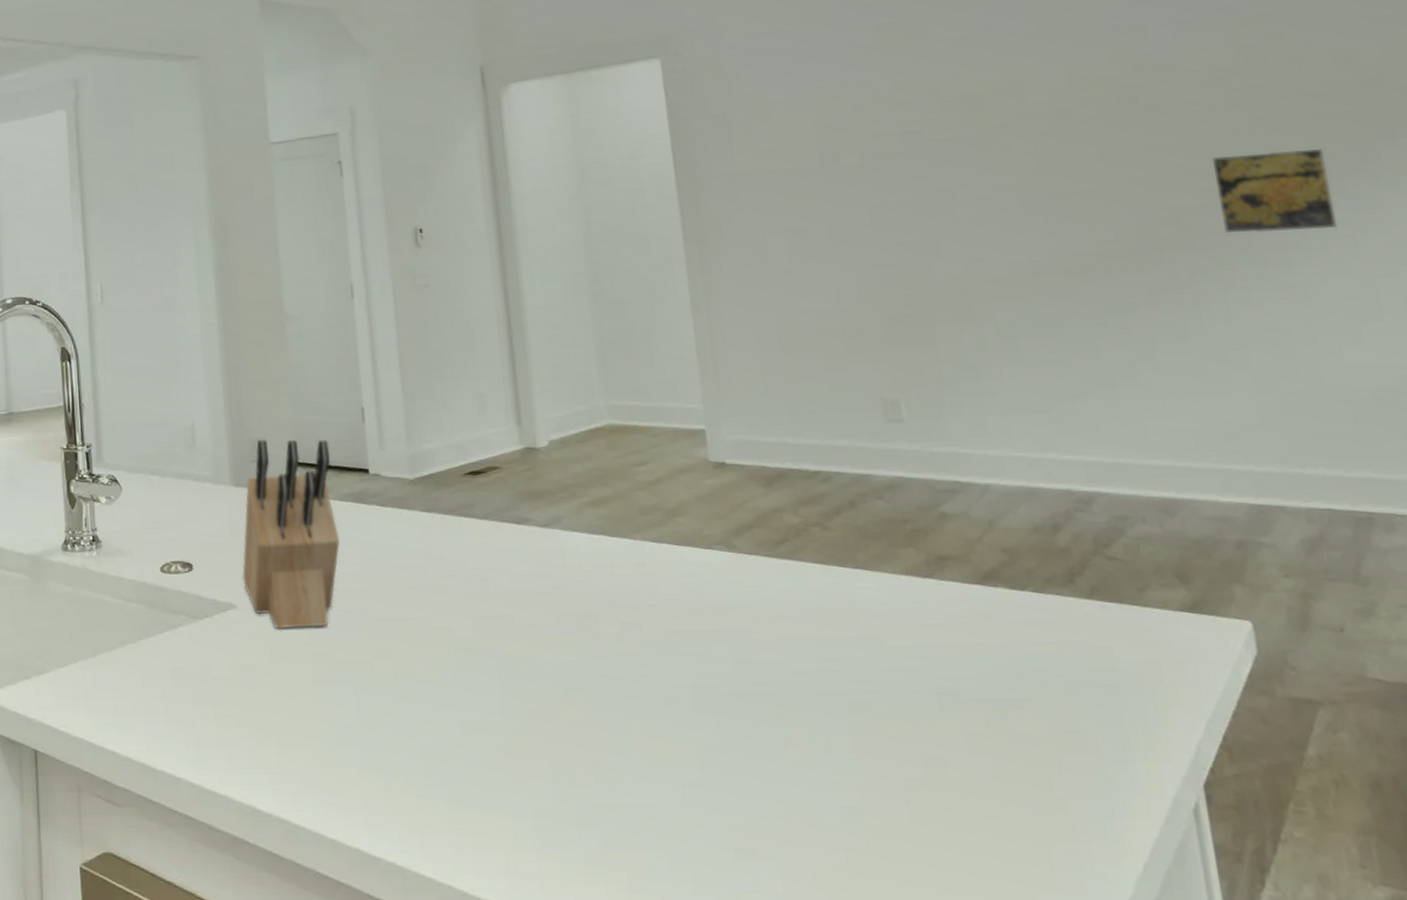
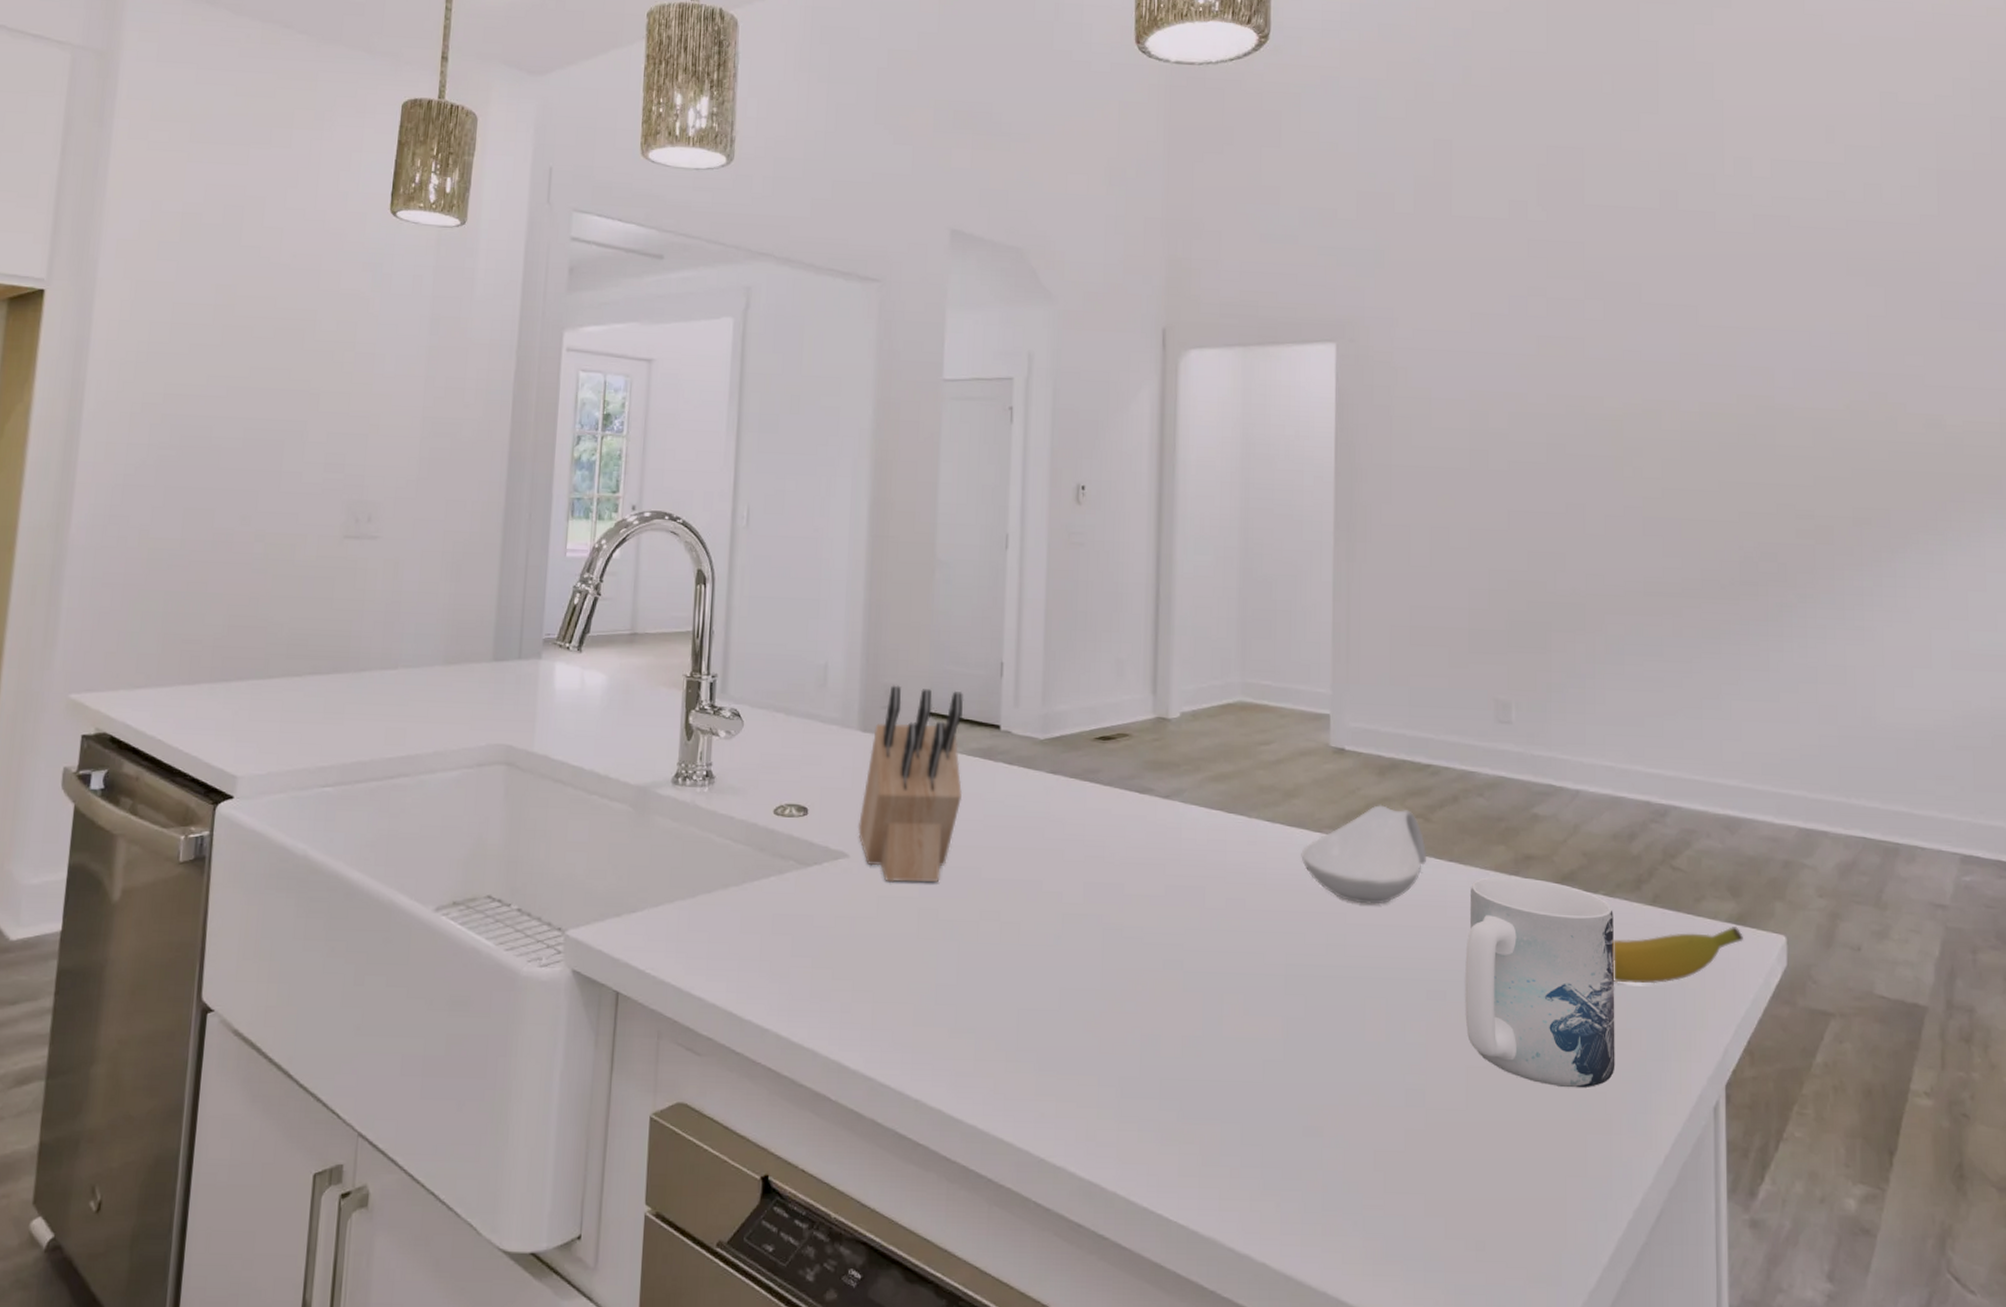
spoon rest: none [693,515,830,619] -> present [1301,804,1427,905]
mug: none [882,579,1072,797] -> present [1465,876,1615,1088]
banana: none [1049,615,1201,683] -> present [1612,927,1743,984]
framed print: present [1211,148,1338,234] -> none [1811,501,1907,580]

